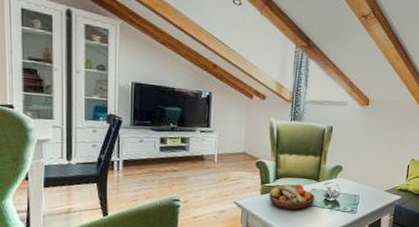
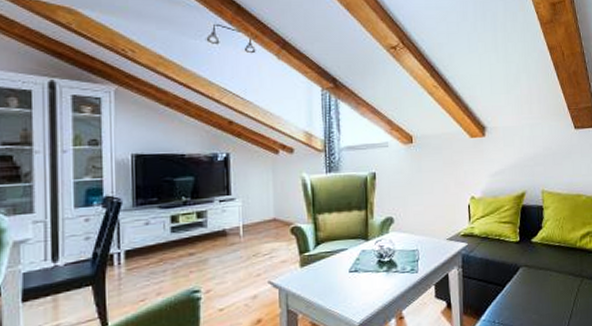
fruit bowl: present [269,184,315,210] -> none [310,247,367,281]

